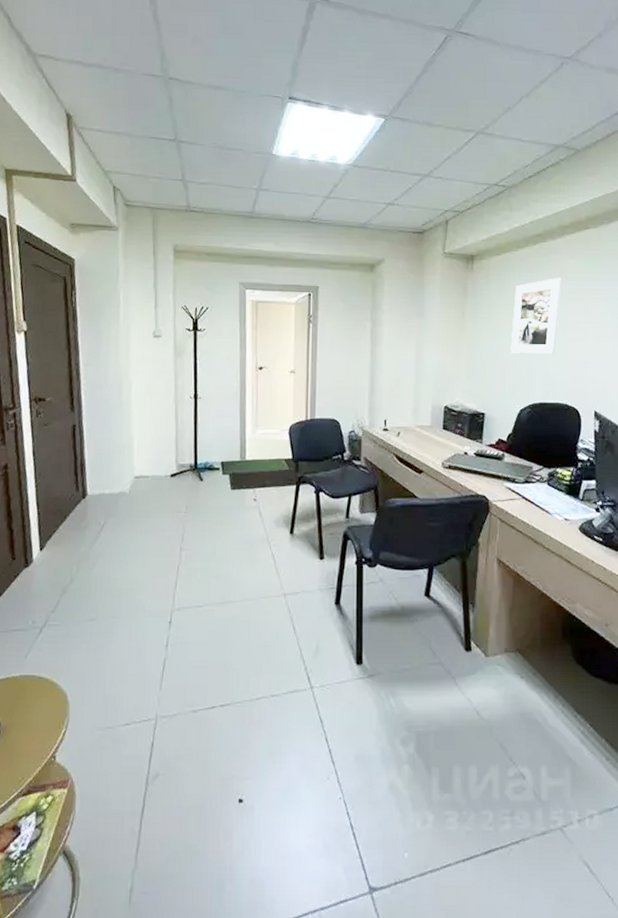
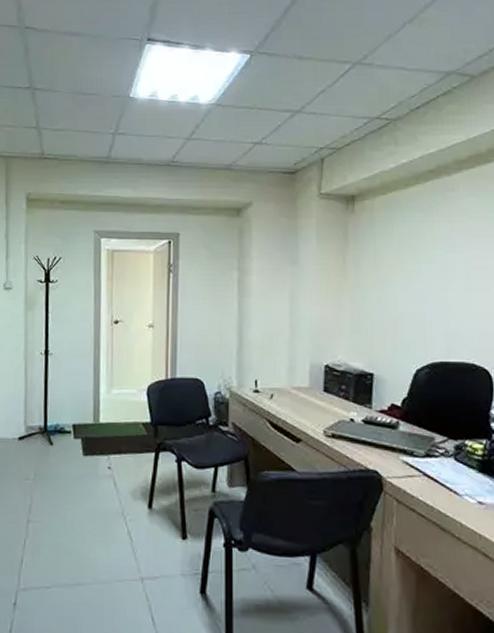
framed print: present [511,278,562,354] -> none [402,218,461,305]

